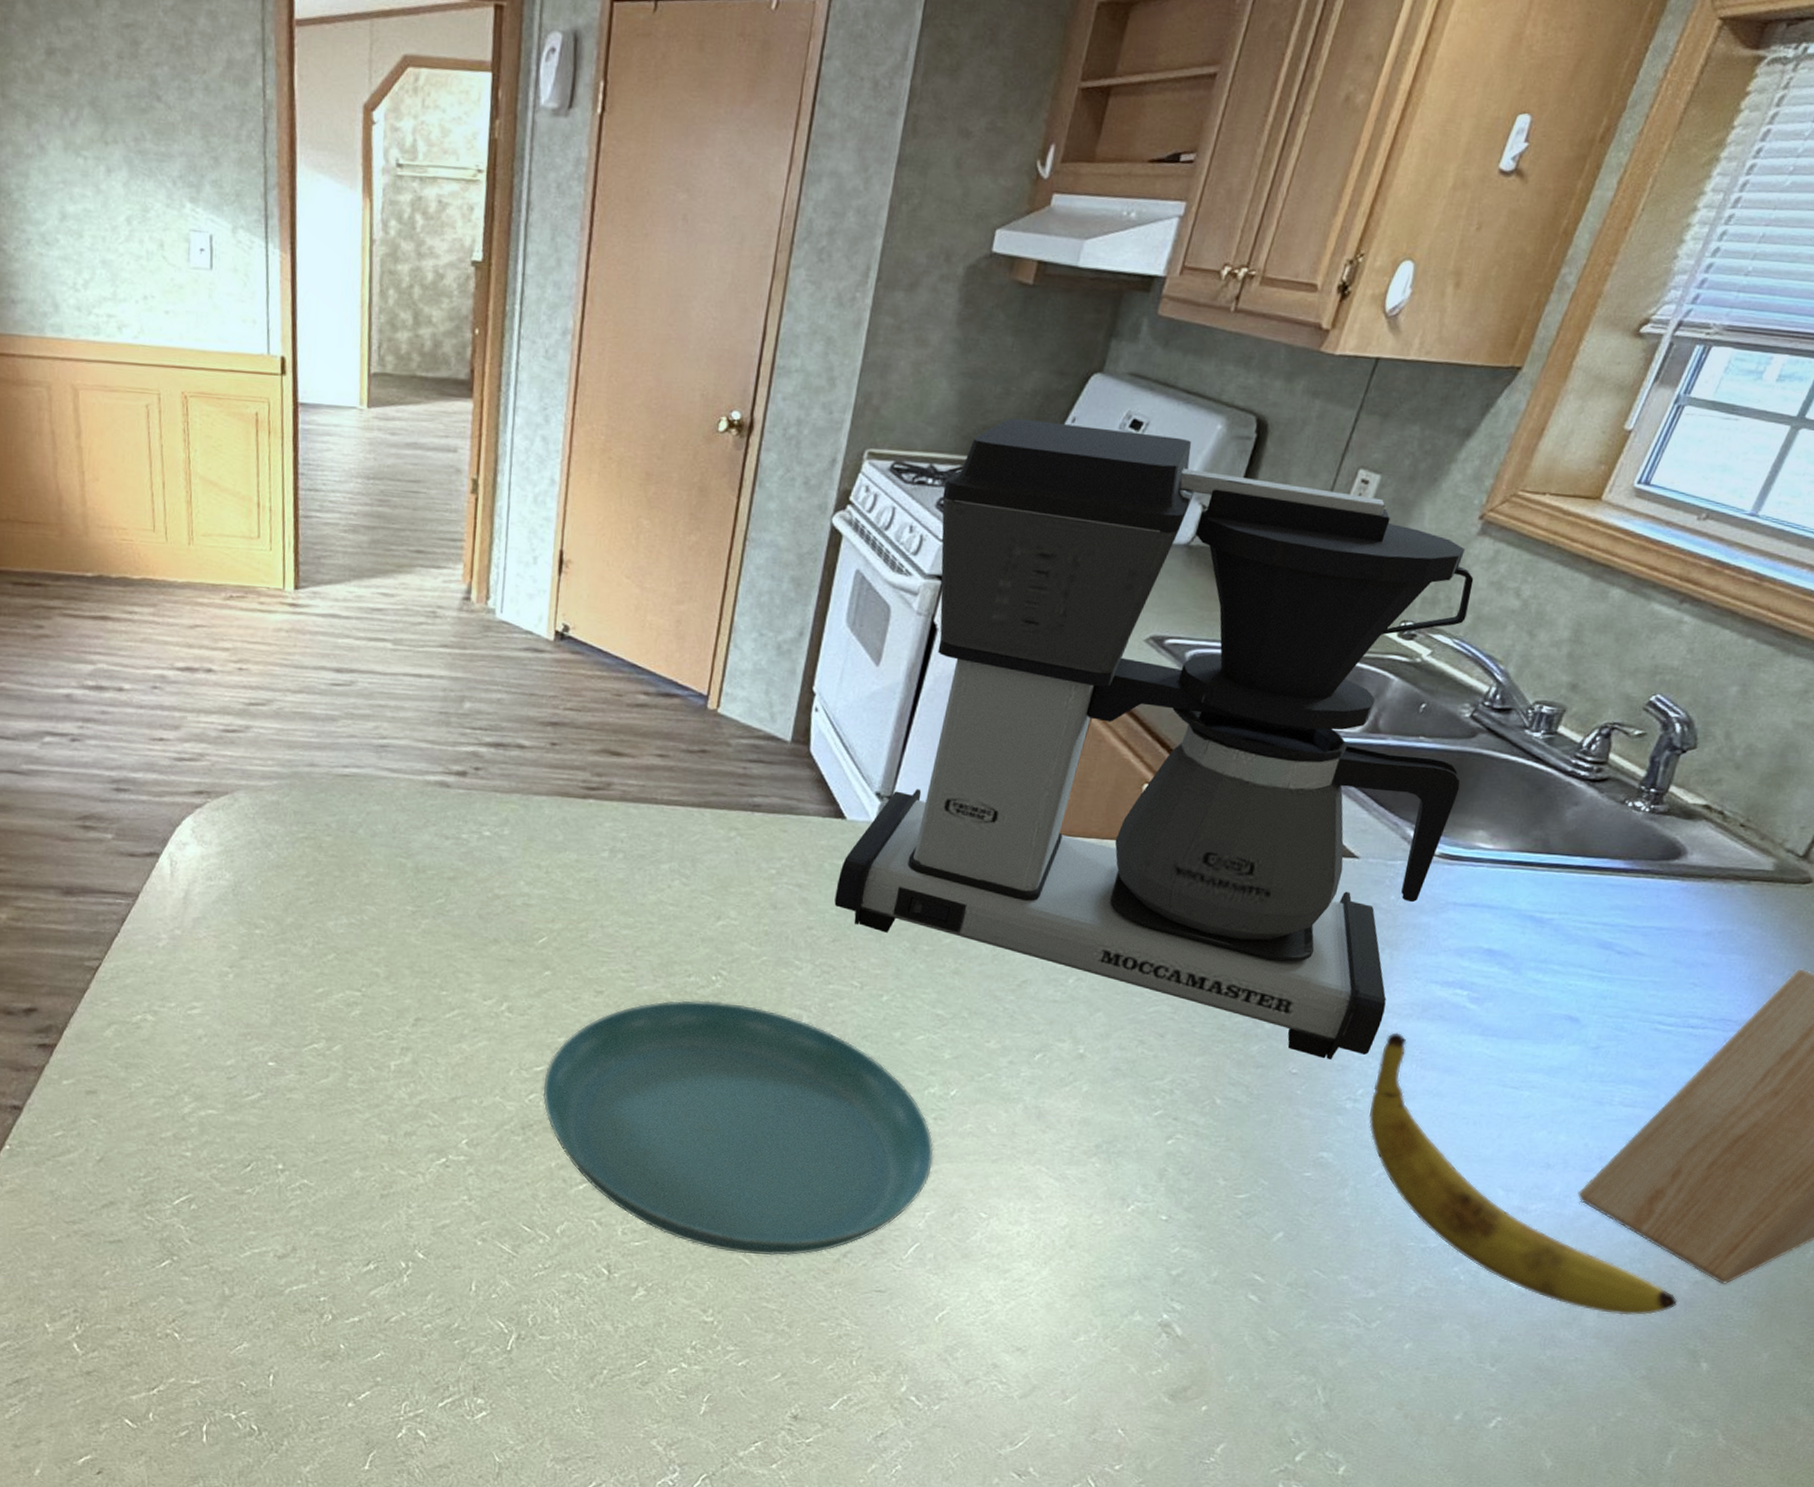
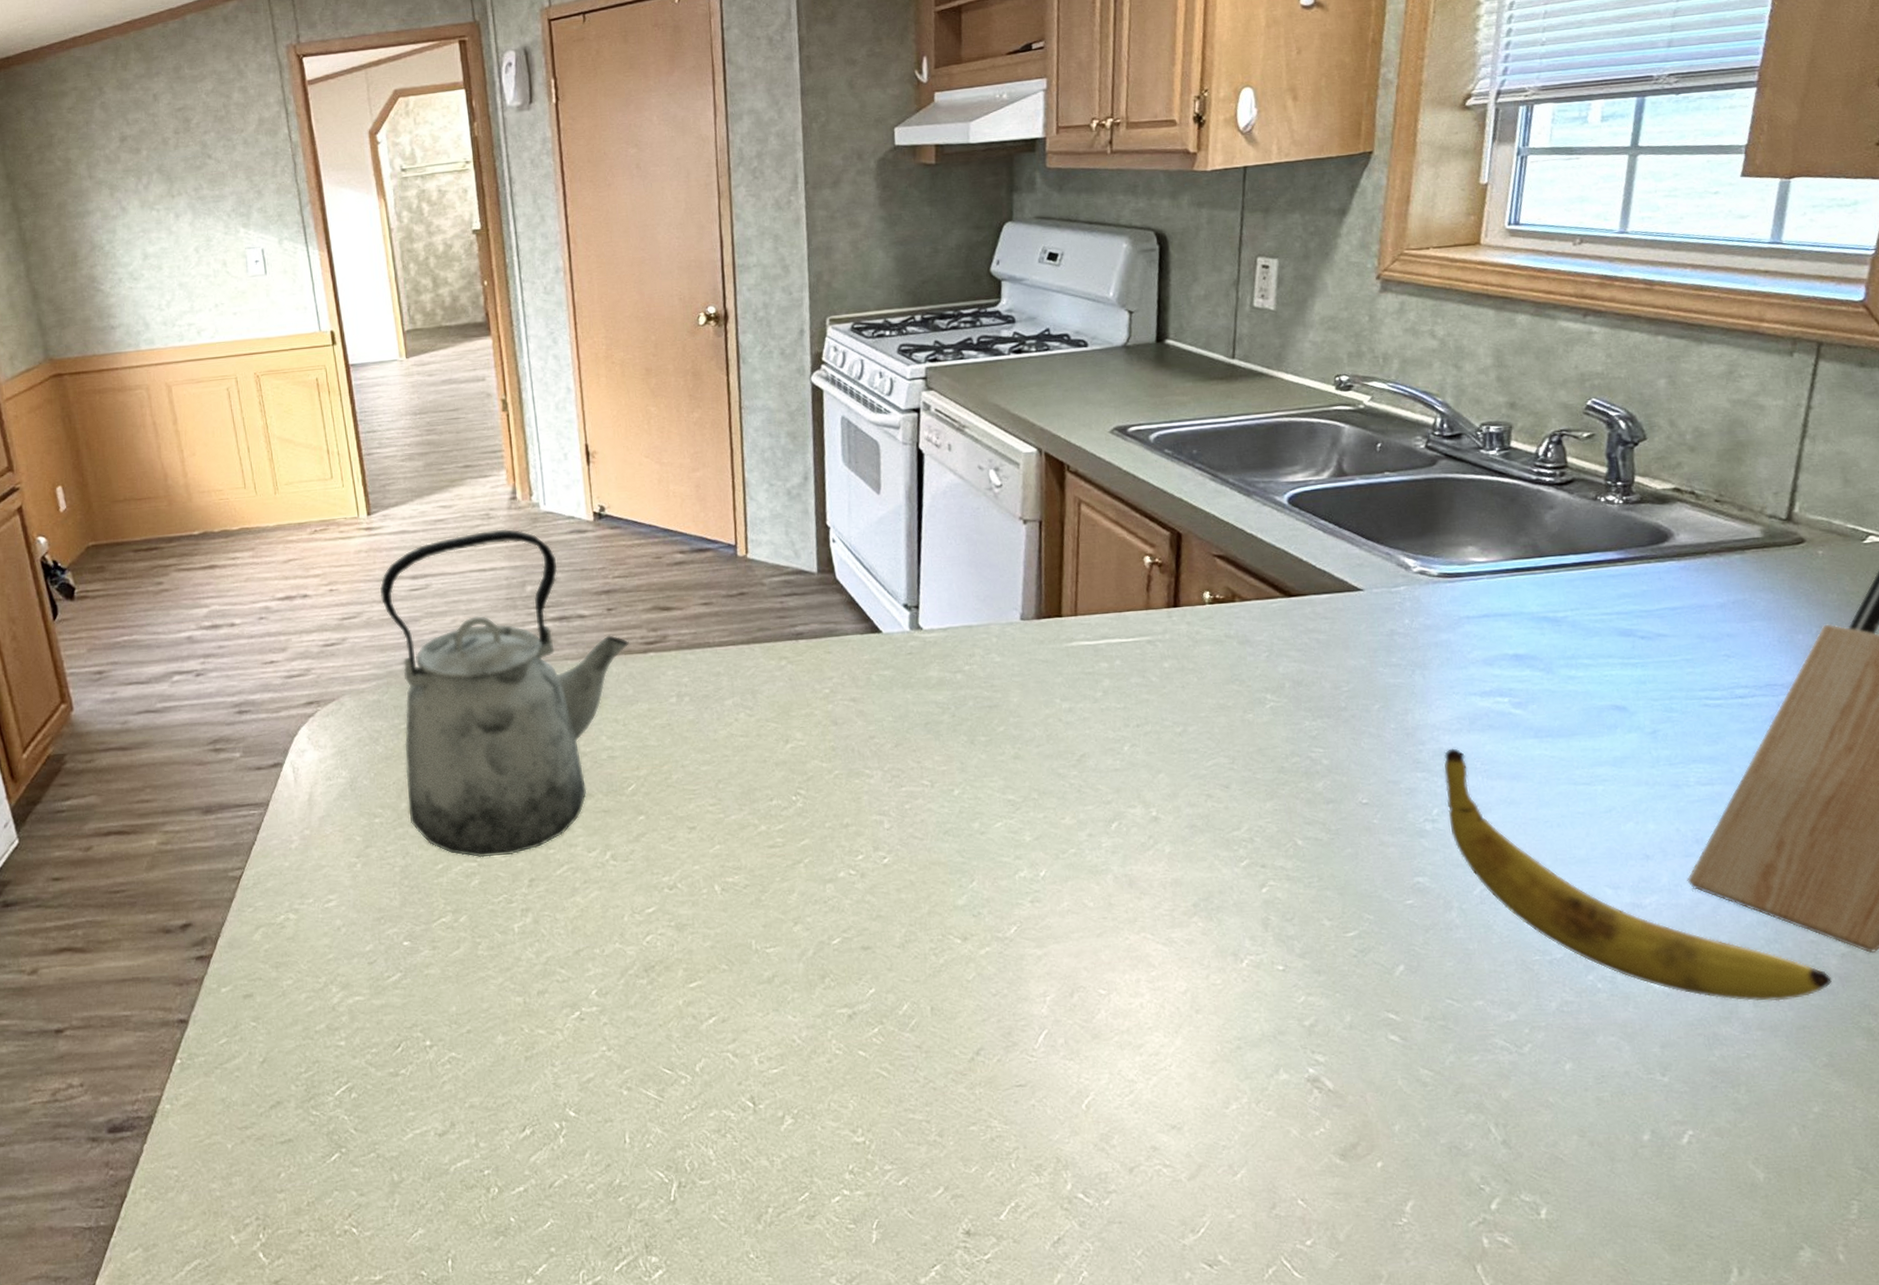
kettle: none [294,631,569,991] -> present [380,529,629,858]
saucer: present [542,1000,934,1256] -> none [657,819,1041,1066]
coffee maker: present [834,418,1474,1059] -> none [887,260,1437,785]

